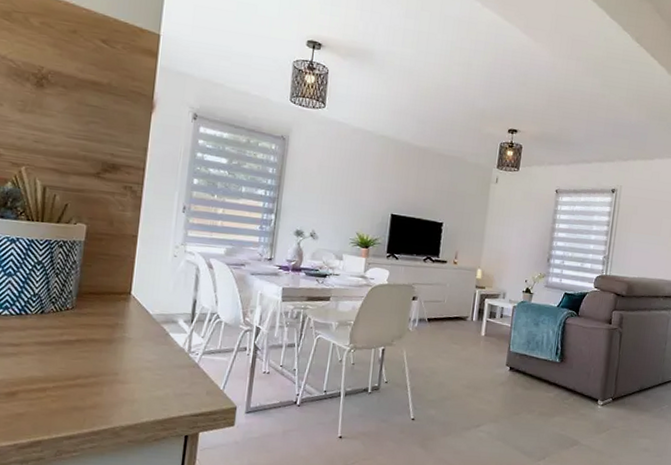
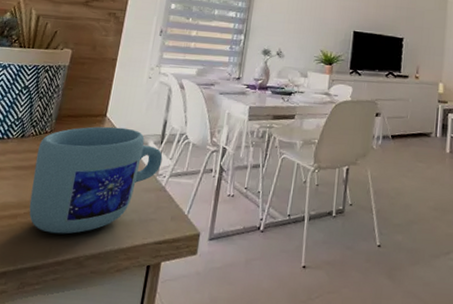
mug: none [57,304,194,407] -> present [29,126,163,234]

